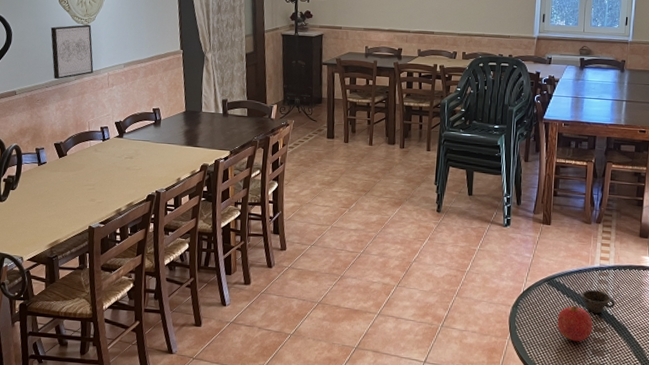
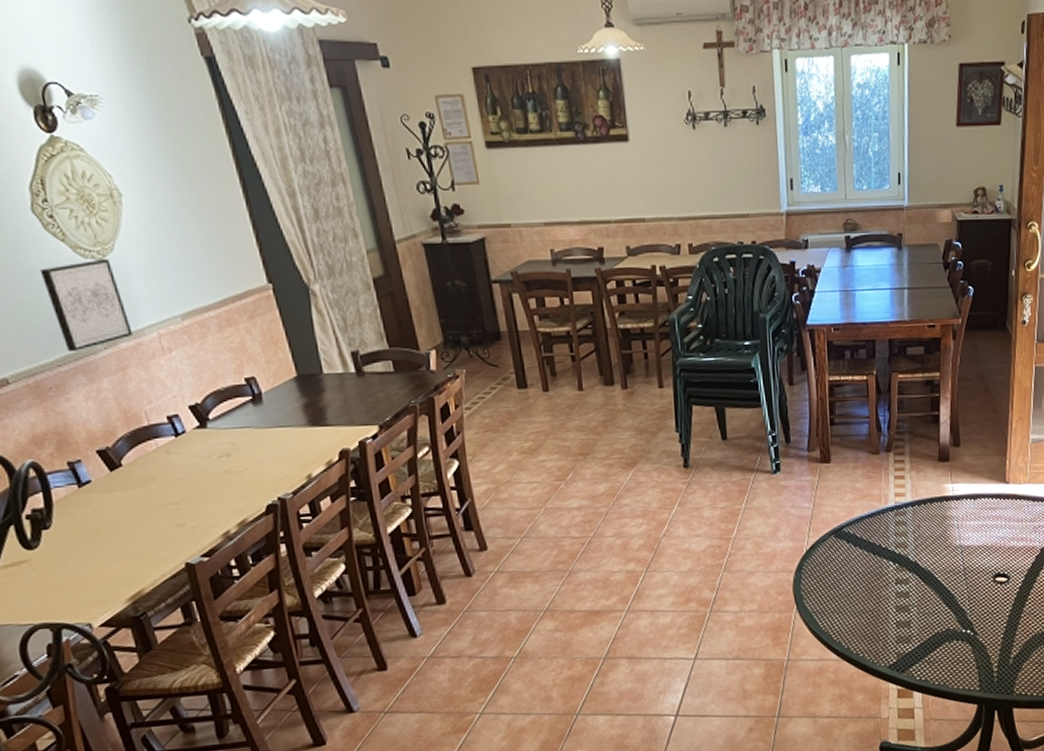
fruit: present [557,306,593,342] -> none [851,558,894,601]
cup: present [581,289,615,314] -> none [876,534,917,563]

